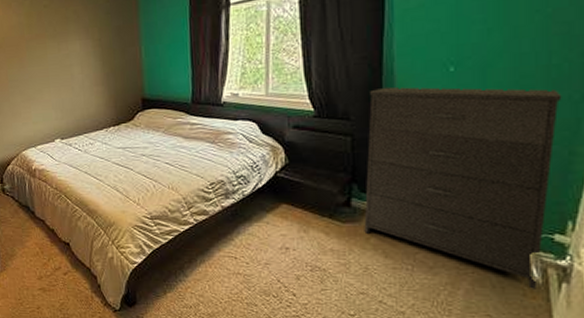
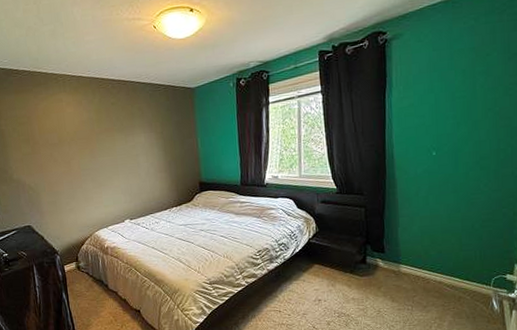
dresser: present [364,86,562,289] -> none [376,167,508,317]

